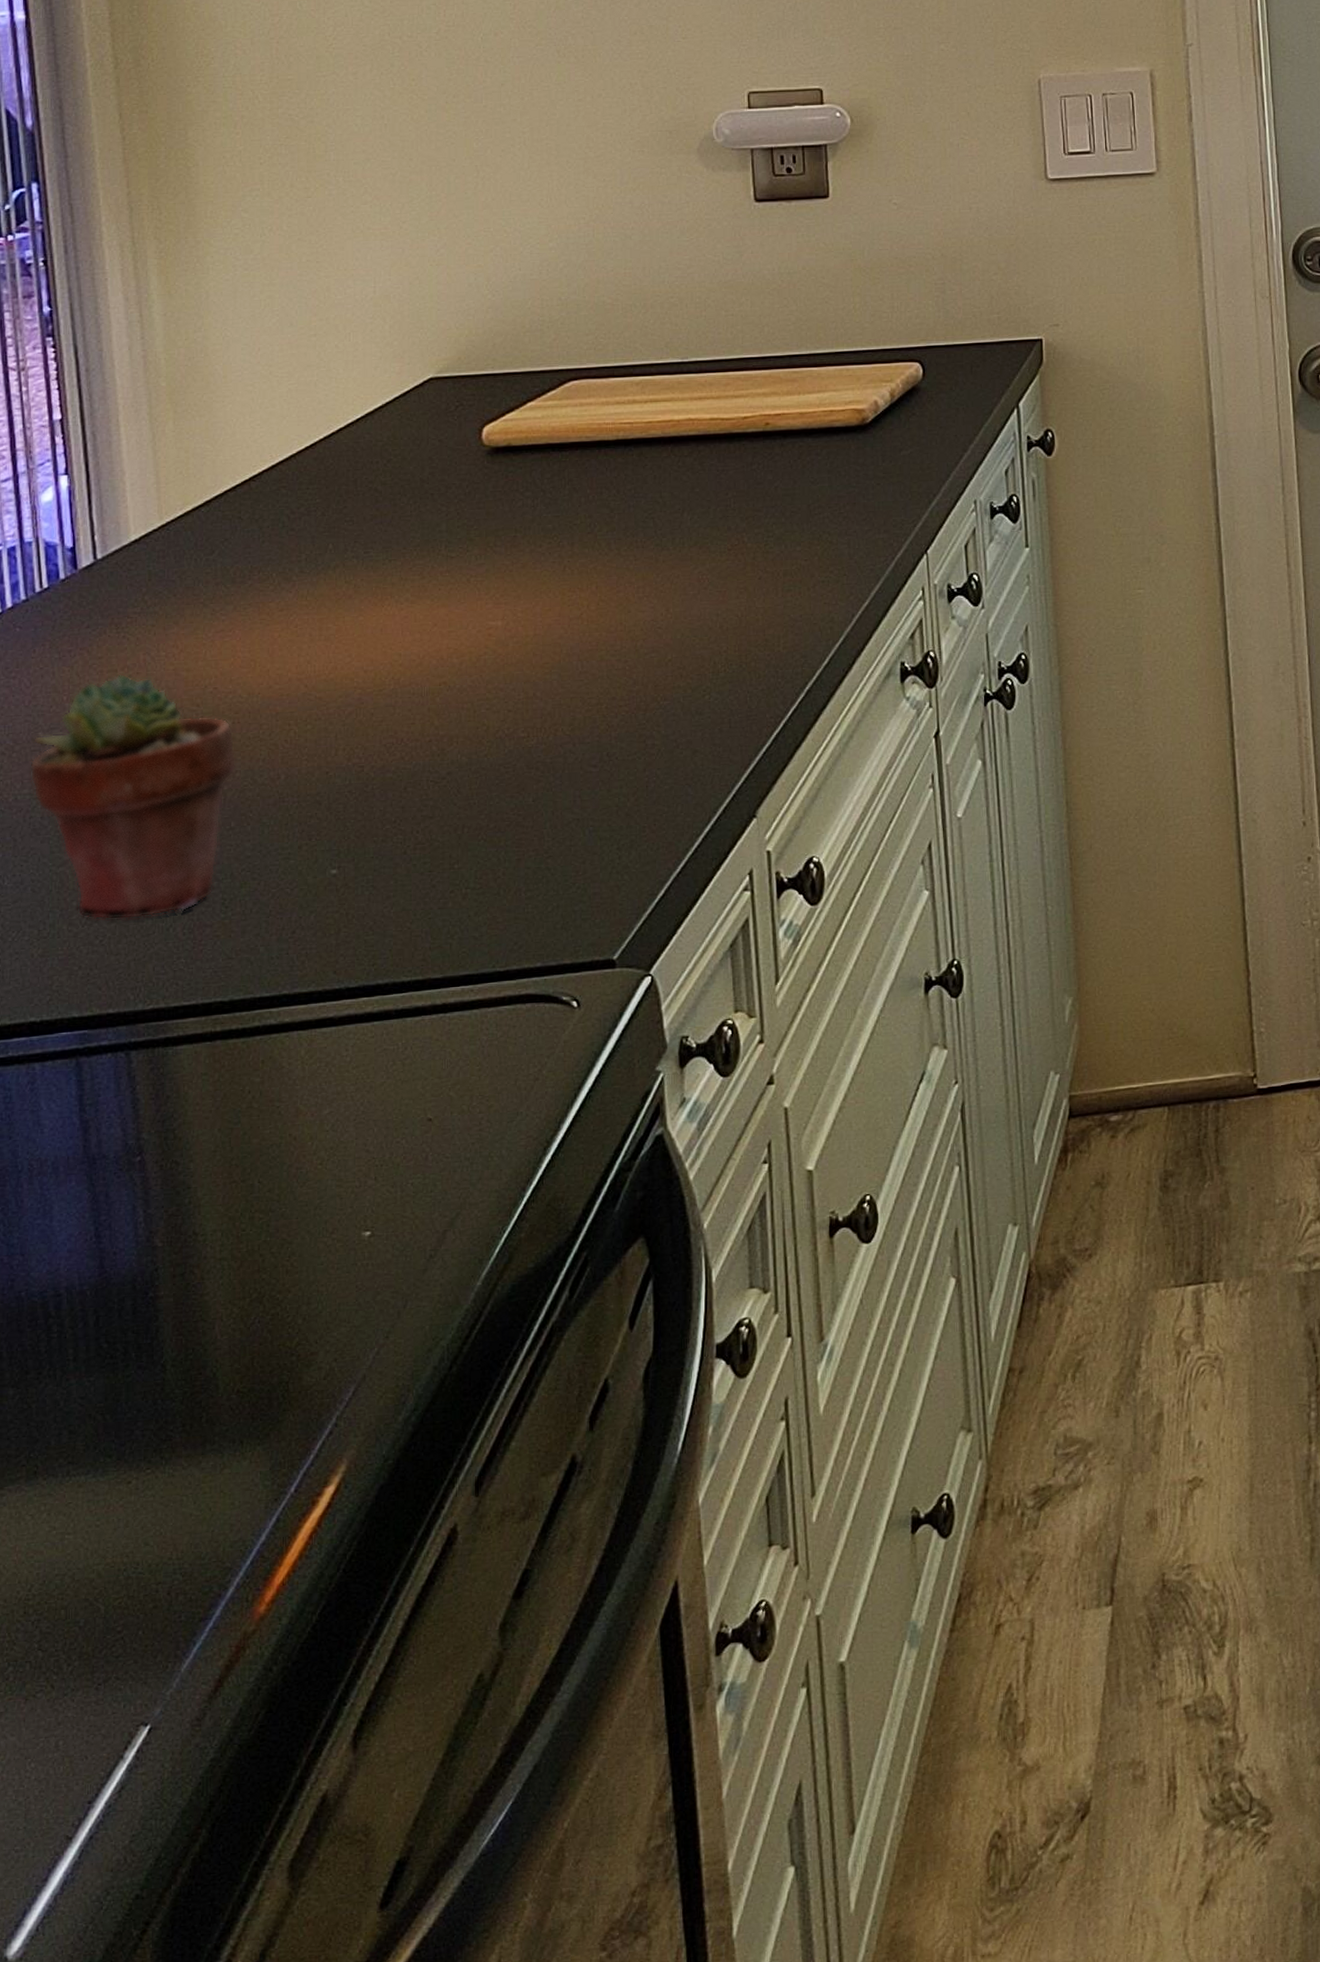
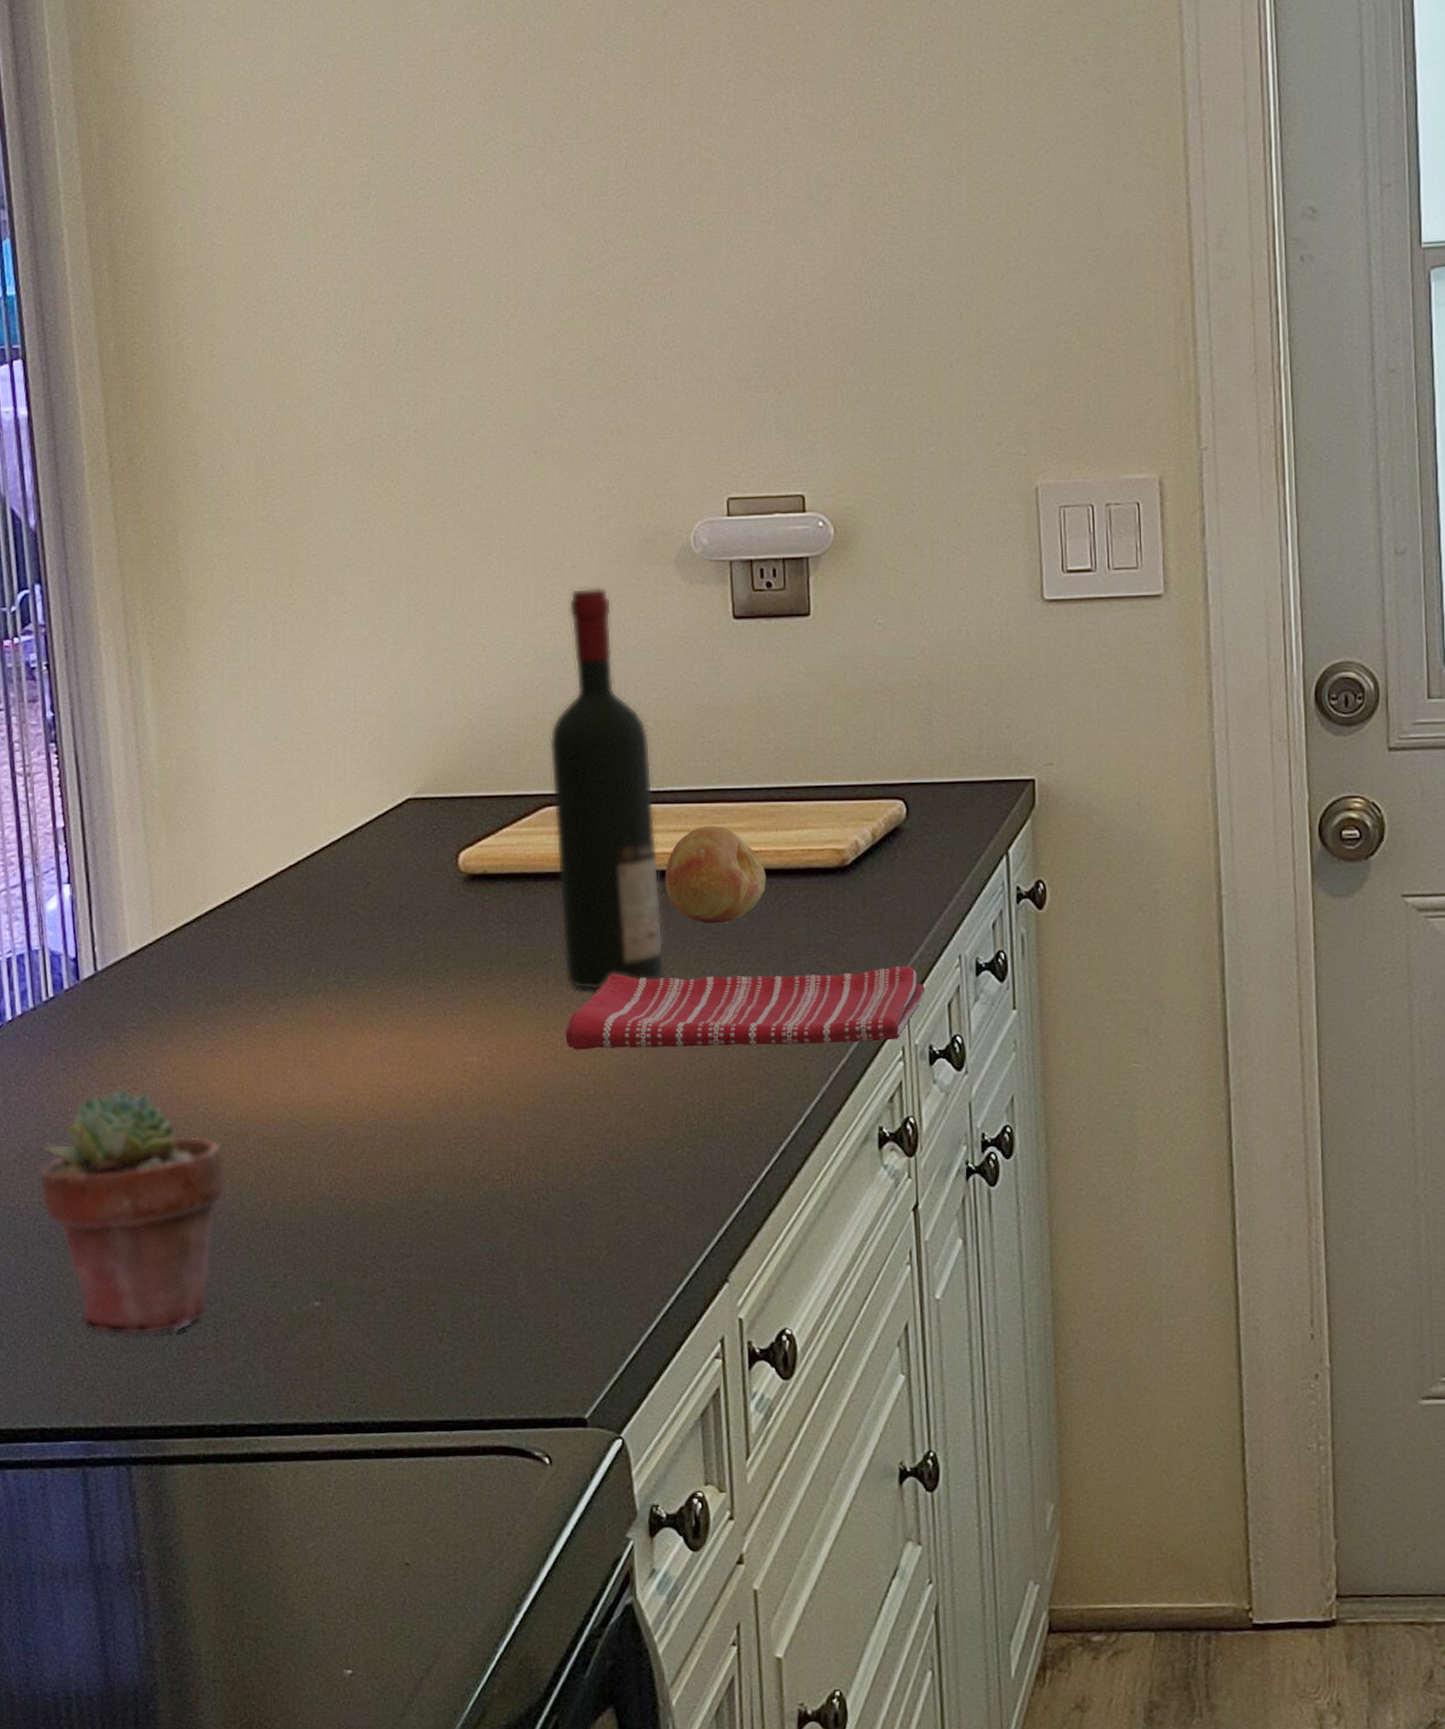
wine bottle: none [573,175,691,552] -> present [549,586,665,991]
dish towel: none [592,513,943,609] -> present [566,966,926,1050]
fruit: none [690,392,789,483] -> present [665,825,766,923]

